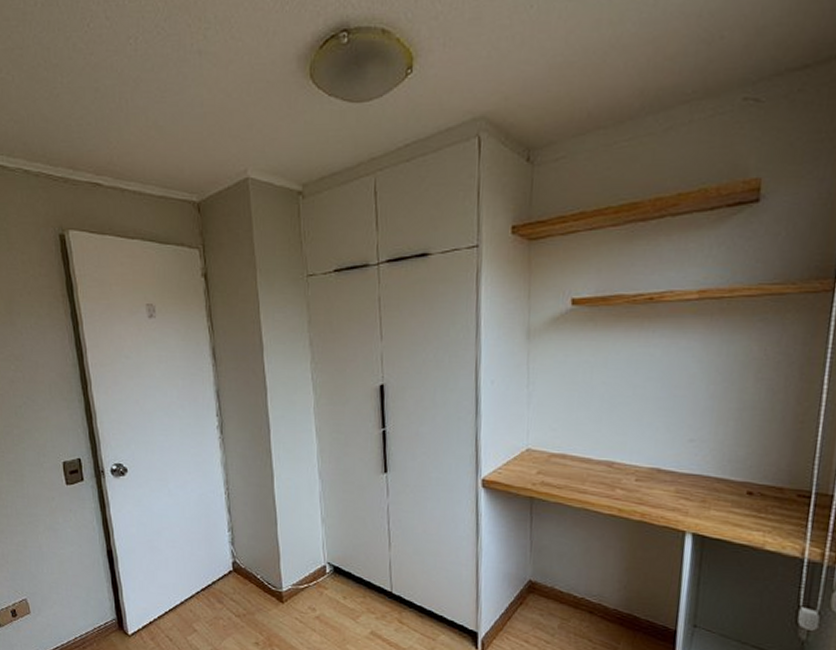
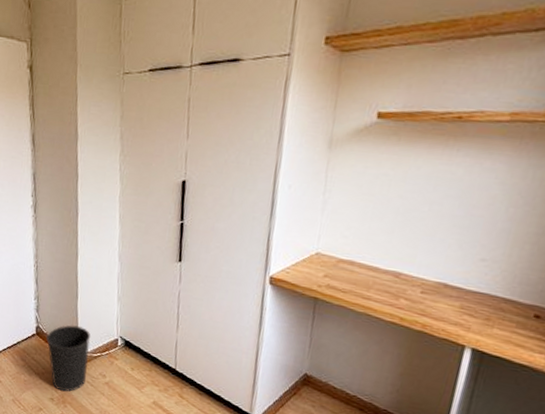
wastebasket: none [245,555,296,633] -> present [46,325,91,392]

